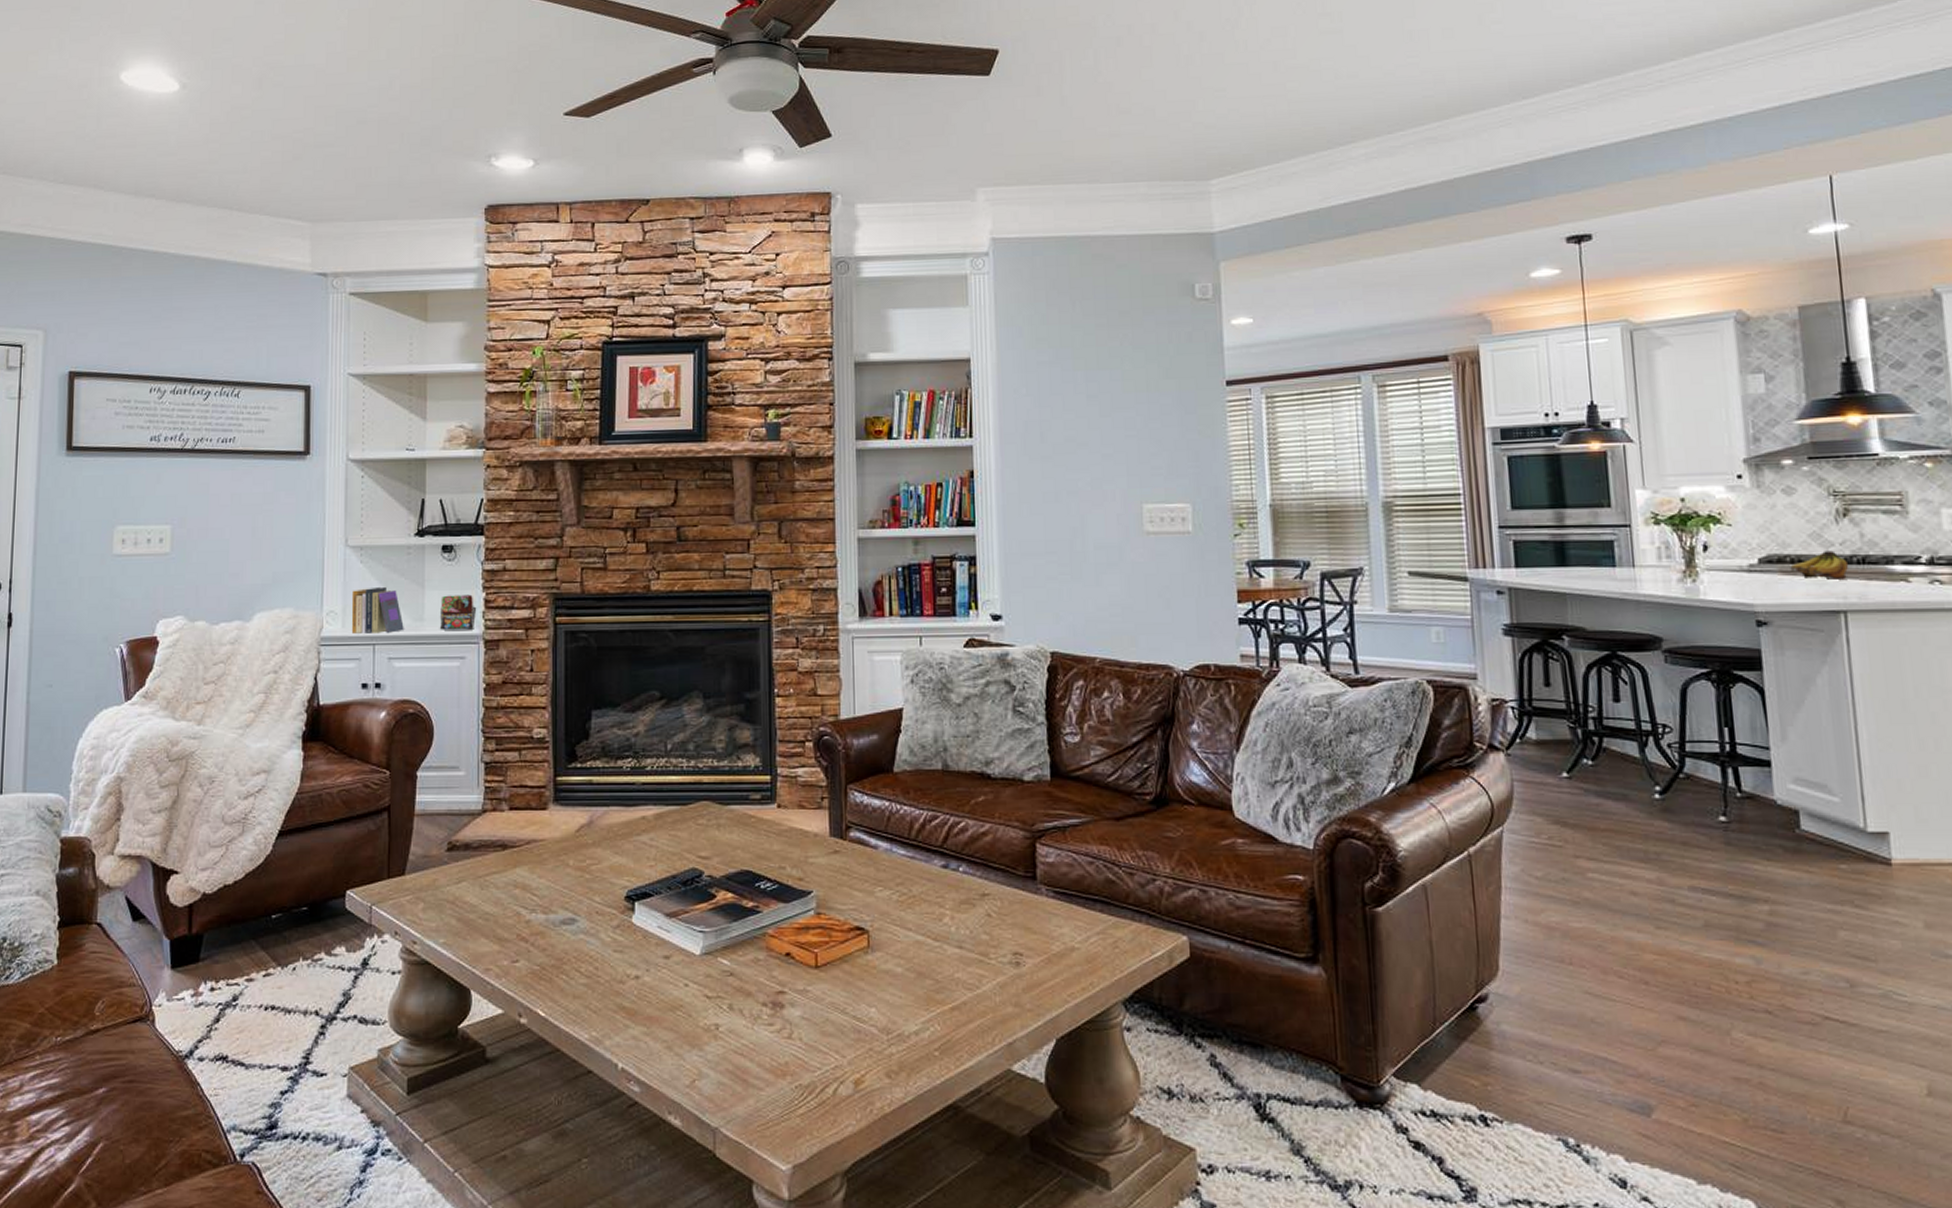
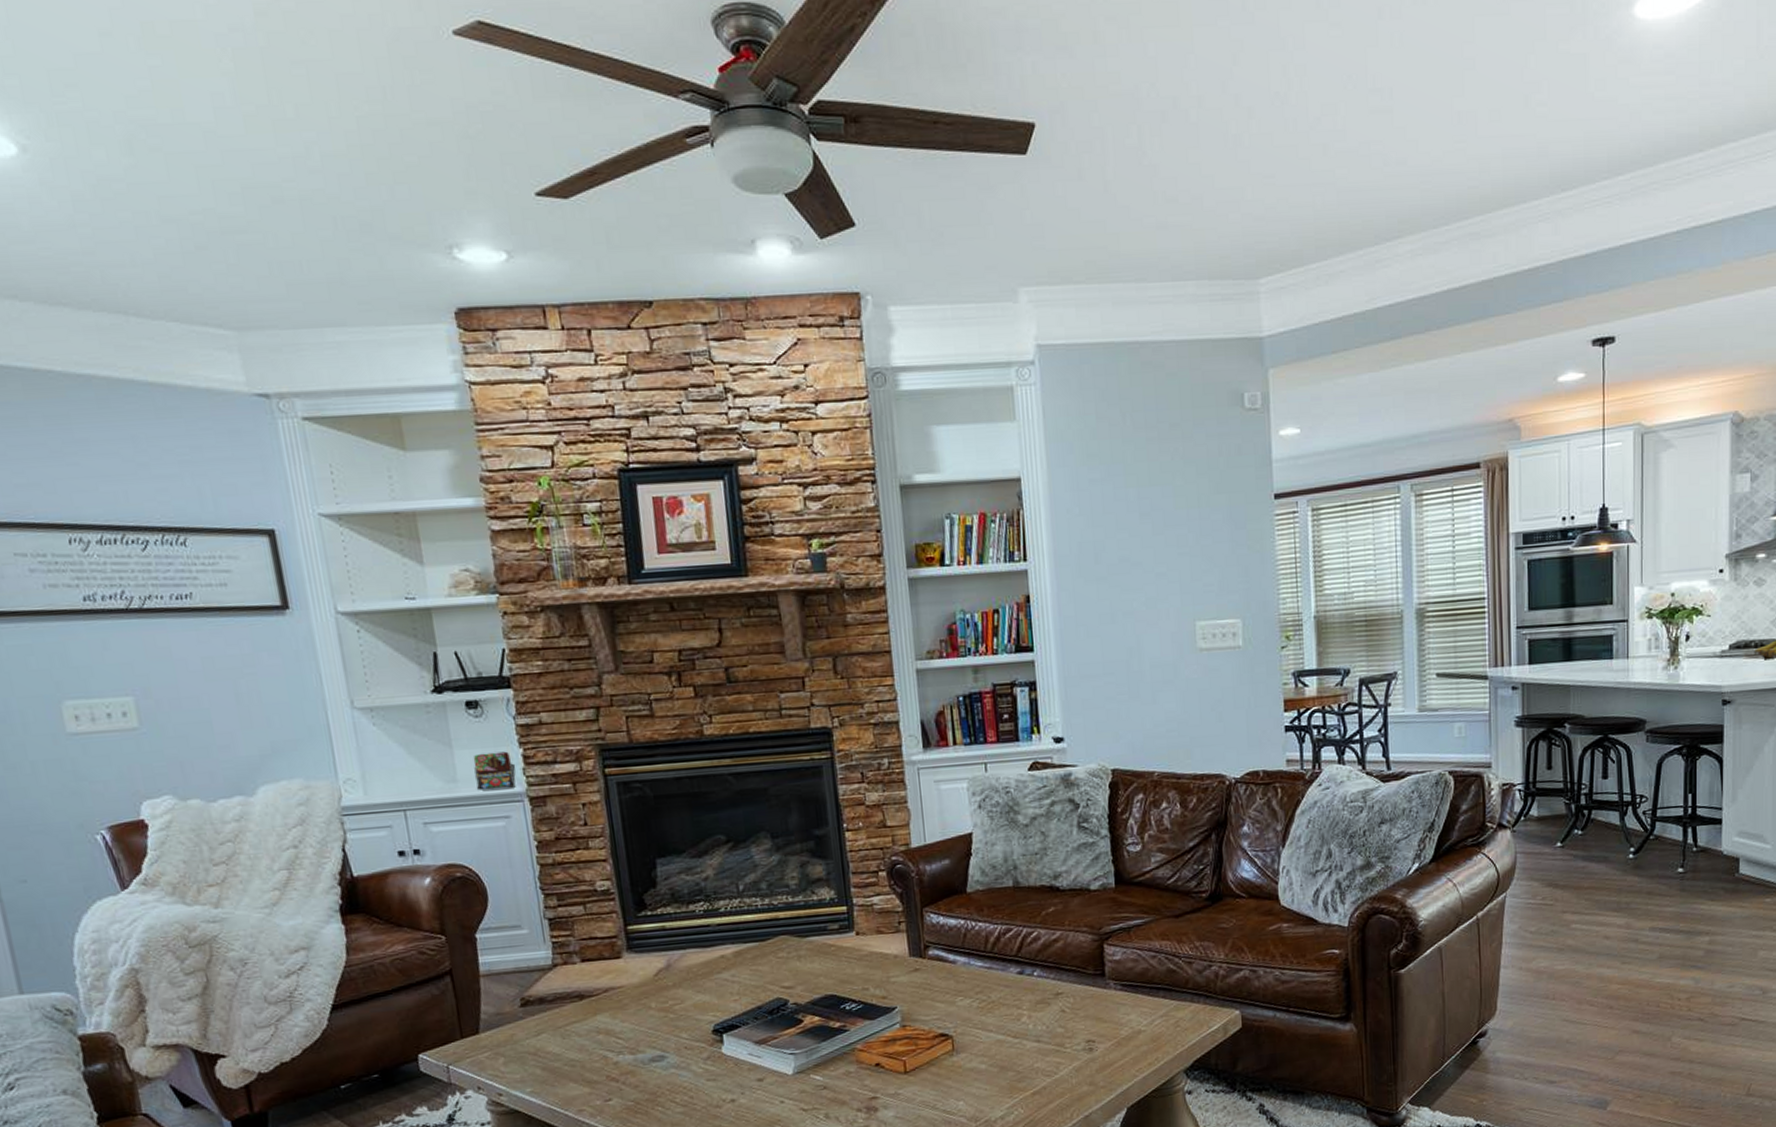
books: present [352,586,404,634] -> none [370,749,436,801]

